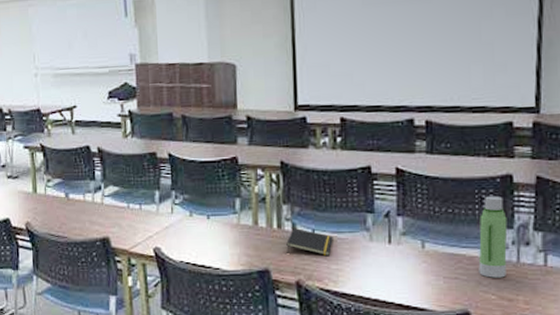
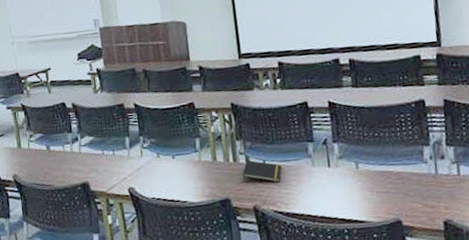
water bottle: present [478,195,508,278] -> none [401,118,428,189]

